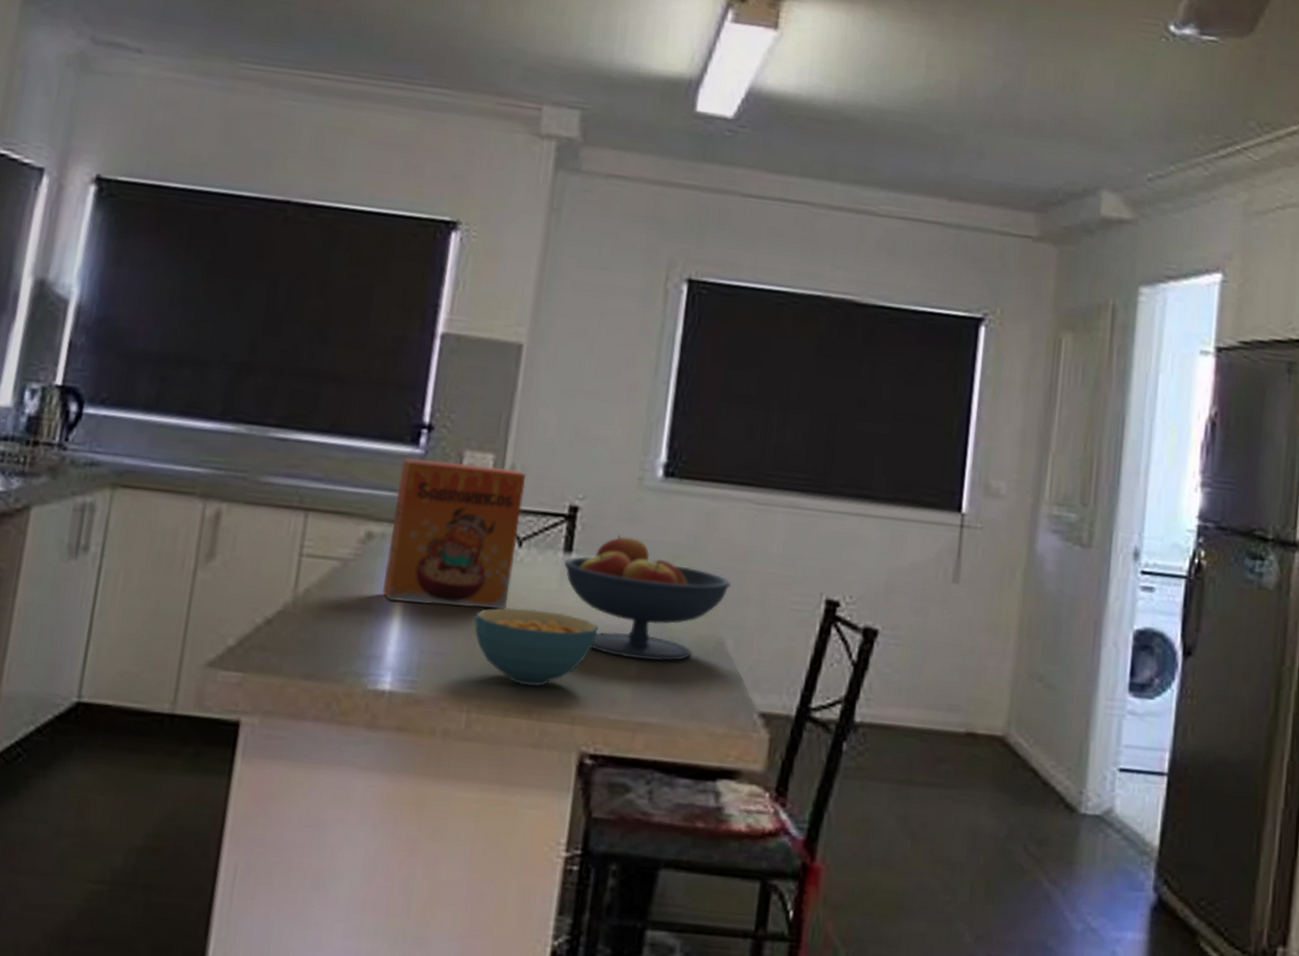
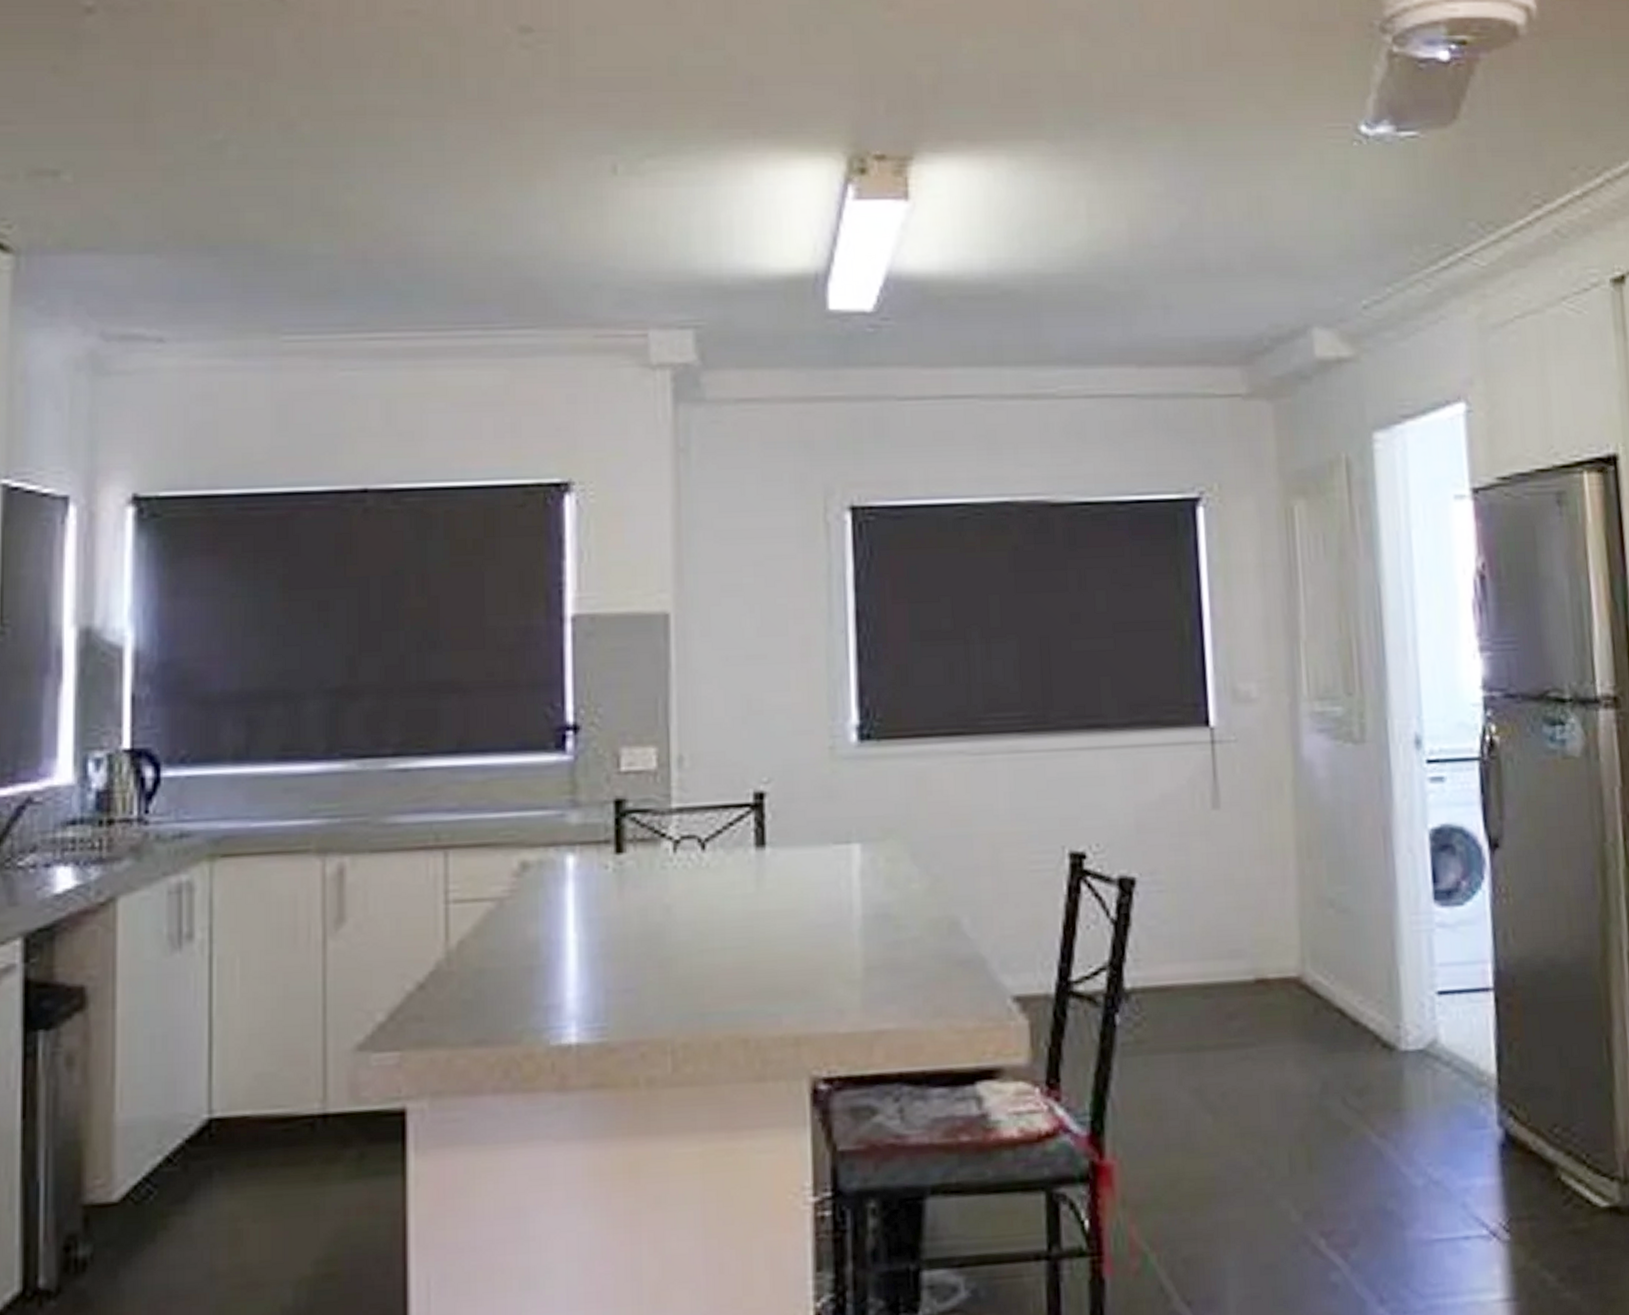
cereal box: present [382,457,527,609] -> none [548,760,700,938]
cereal bowl: present [474,607,599,686] -> none [663,919,810,1012]
fruit bowl: present [563,534,731,662] -> none [757,816,956,959]

